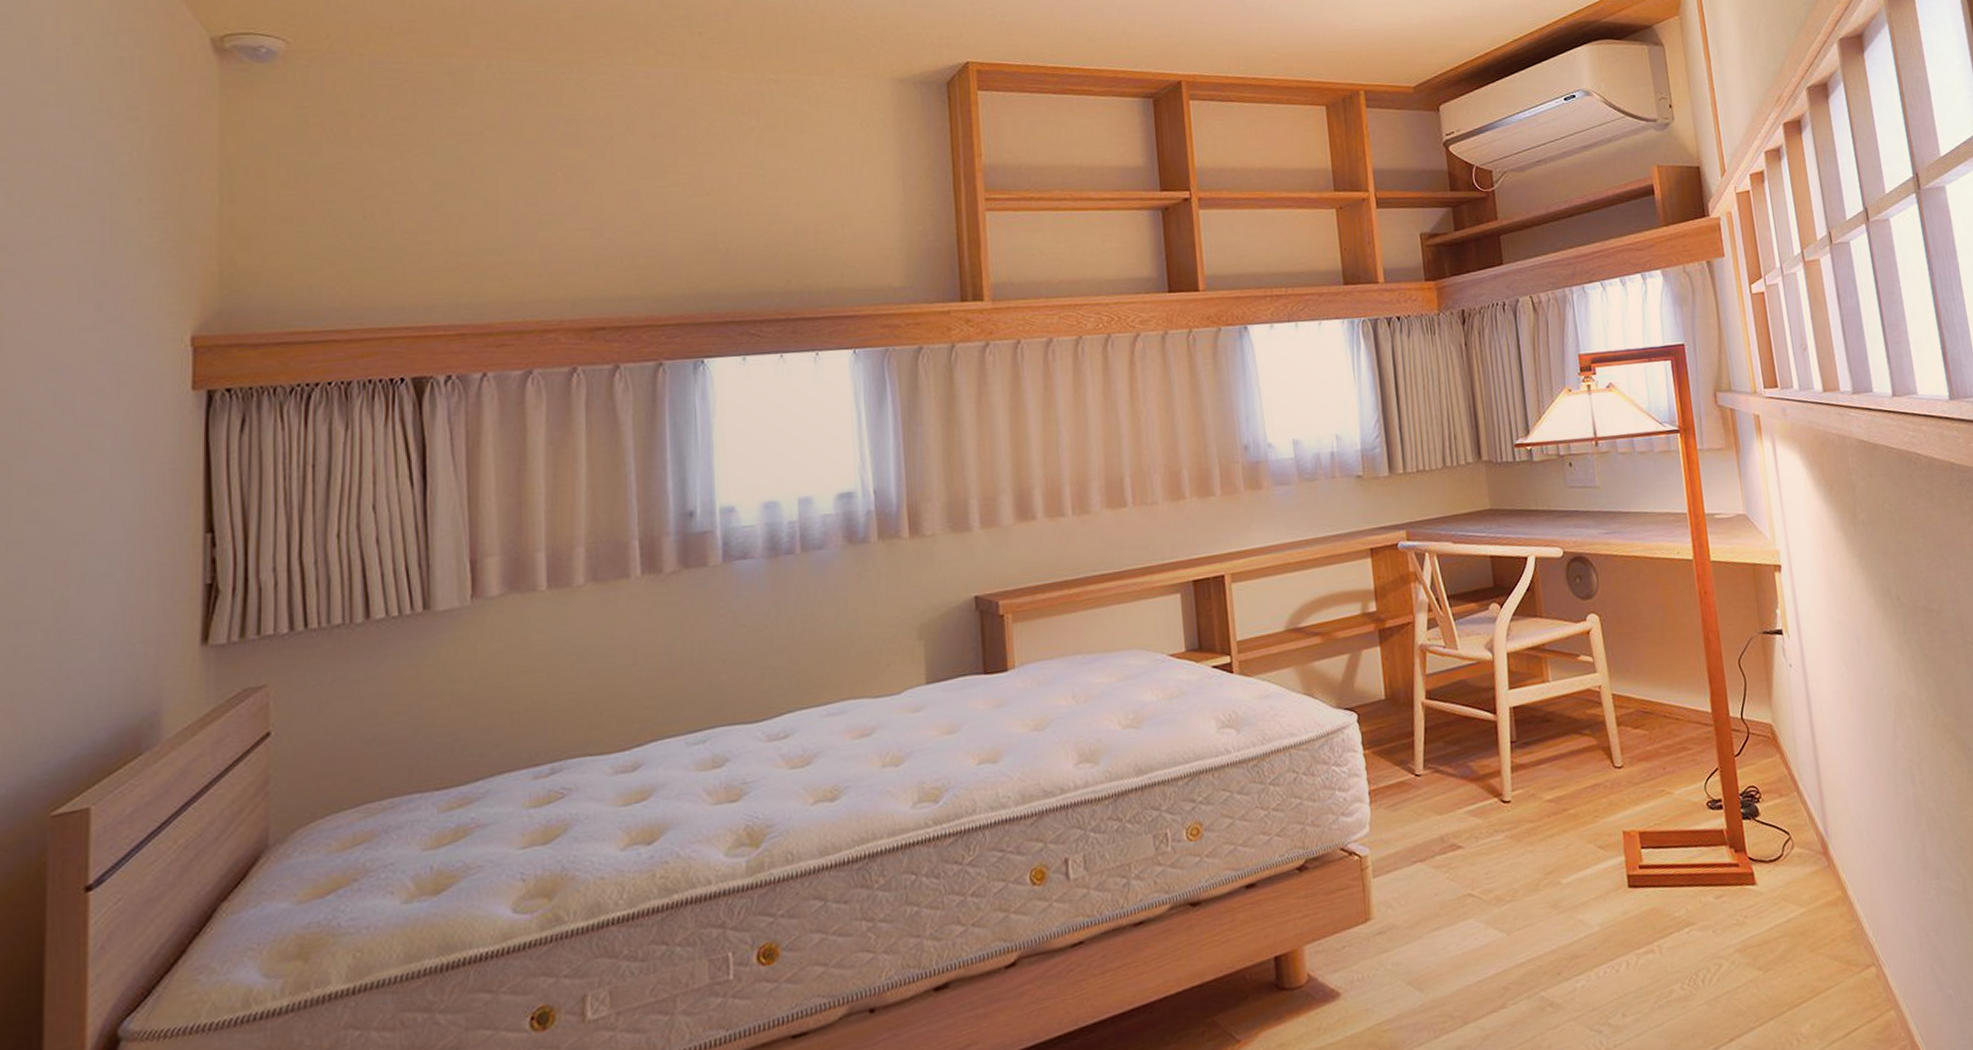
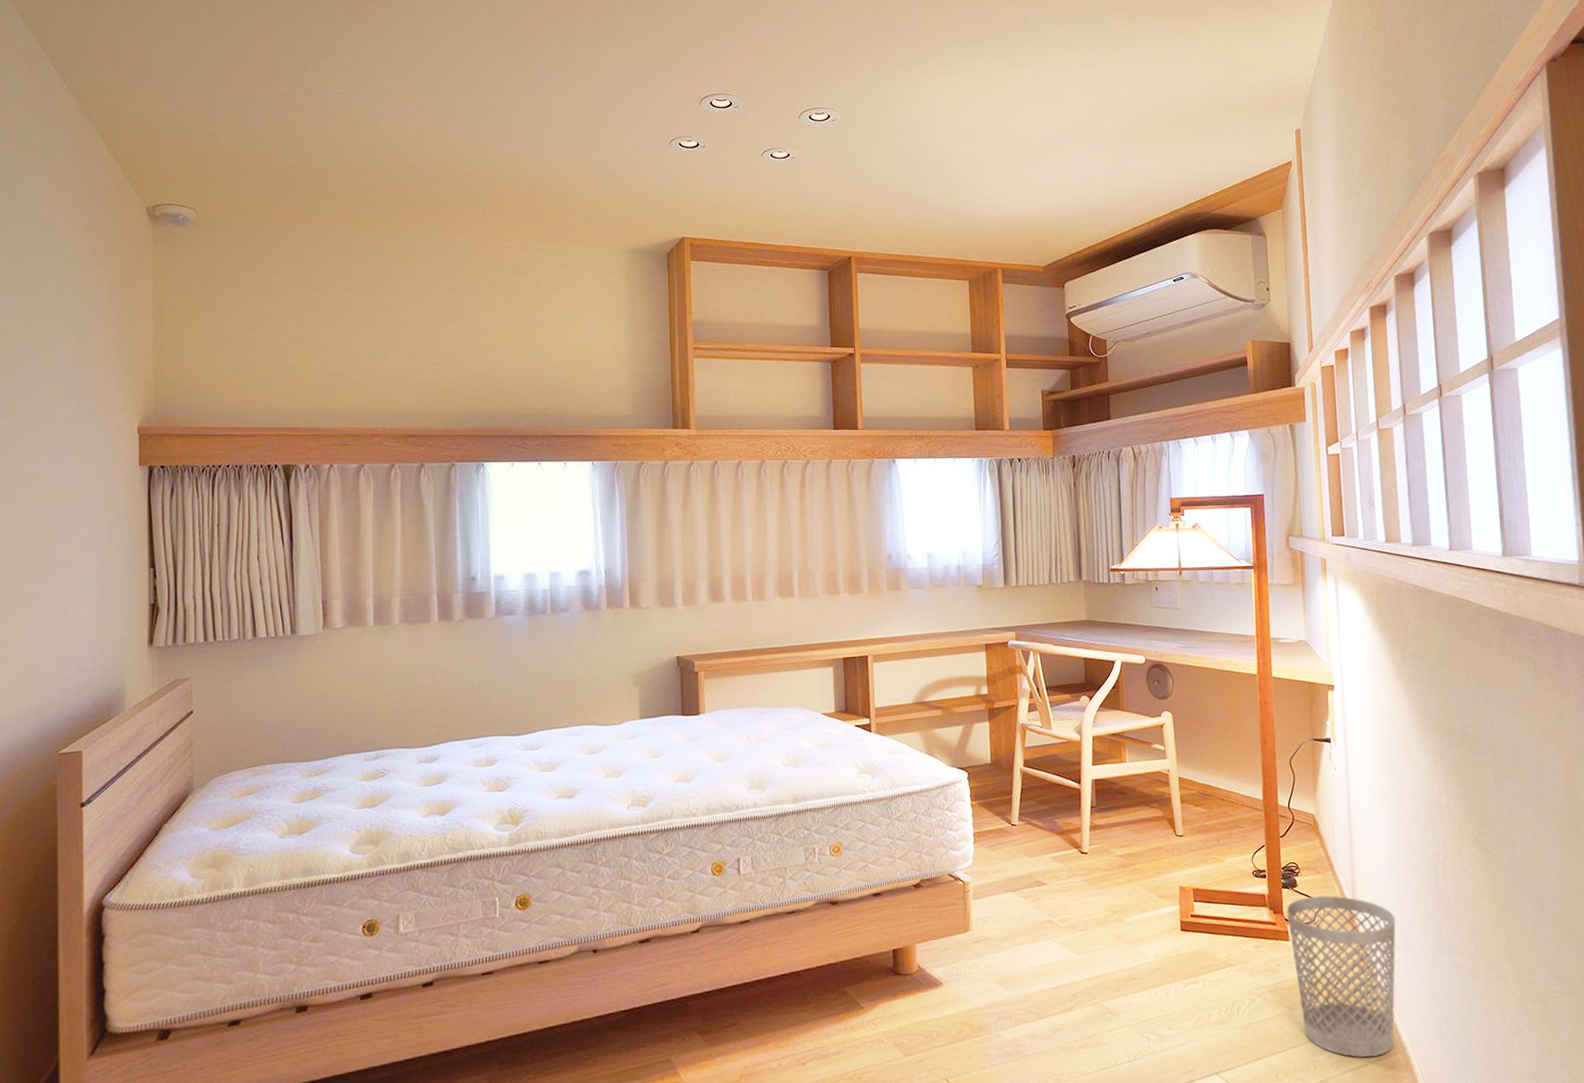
wastebasket: none [1749,821,1885,1022] -> present [1286,896,1396,1057]

